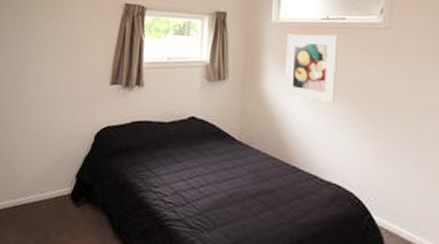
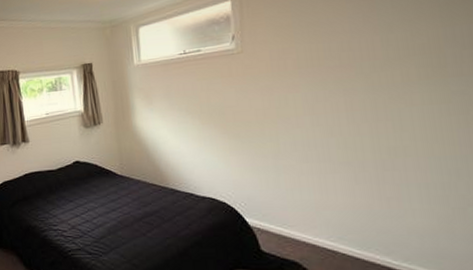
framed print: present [285,34,337,104] -> none [150,66,200,129]

